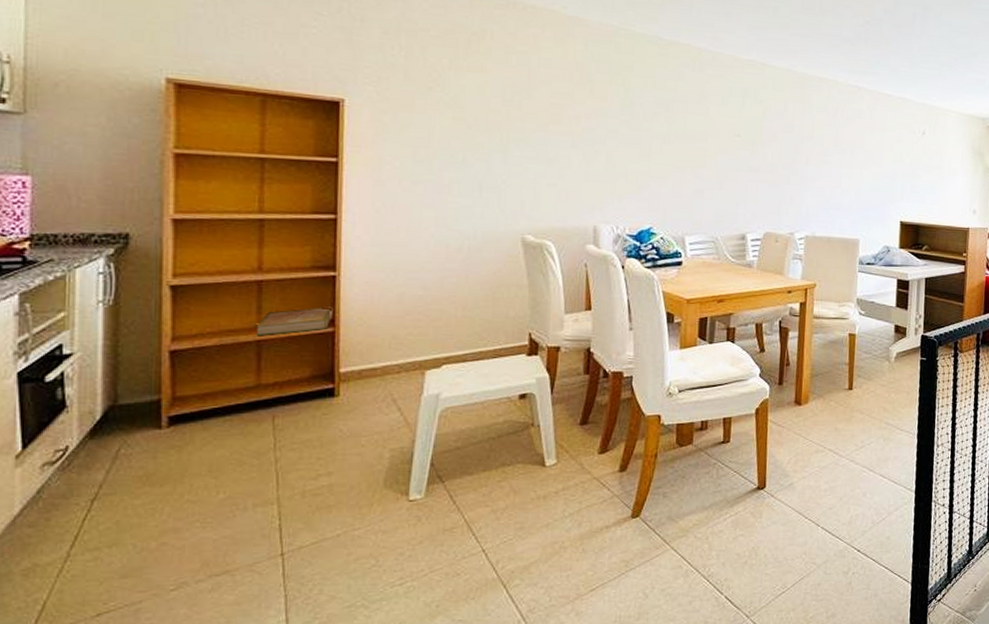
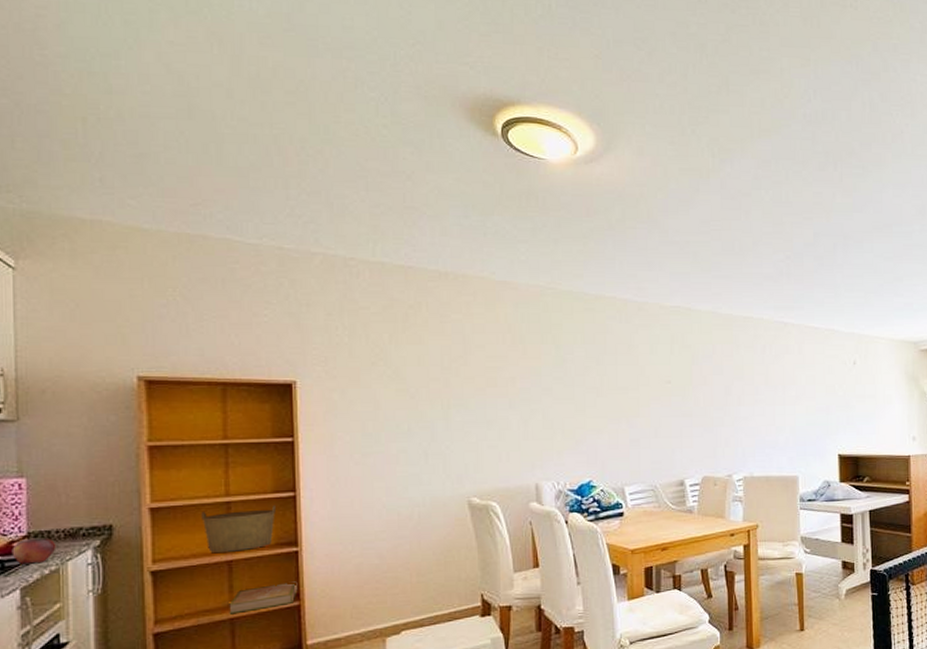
fruit: none [11,239,64,269] -> present [11,537,57,564]
basket: none [230,226,314,272] -> present [201,504,275,554]

